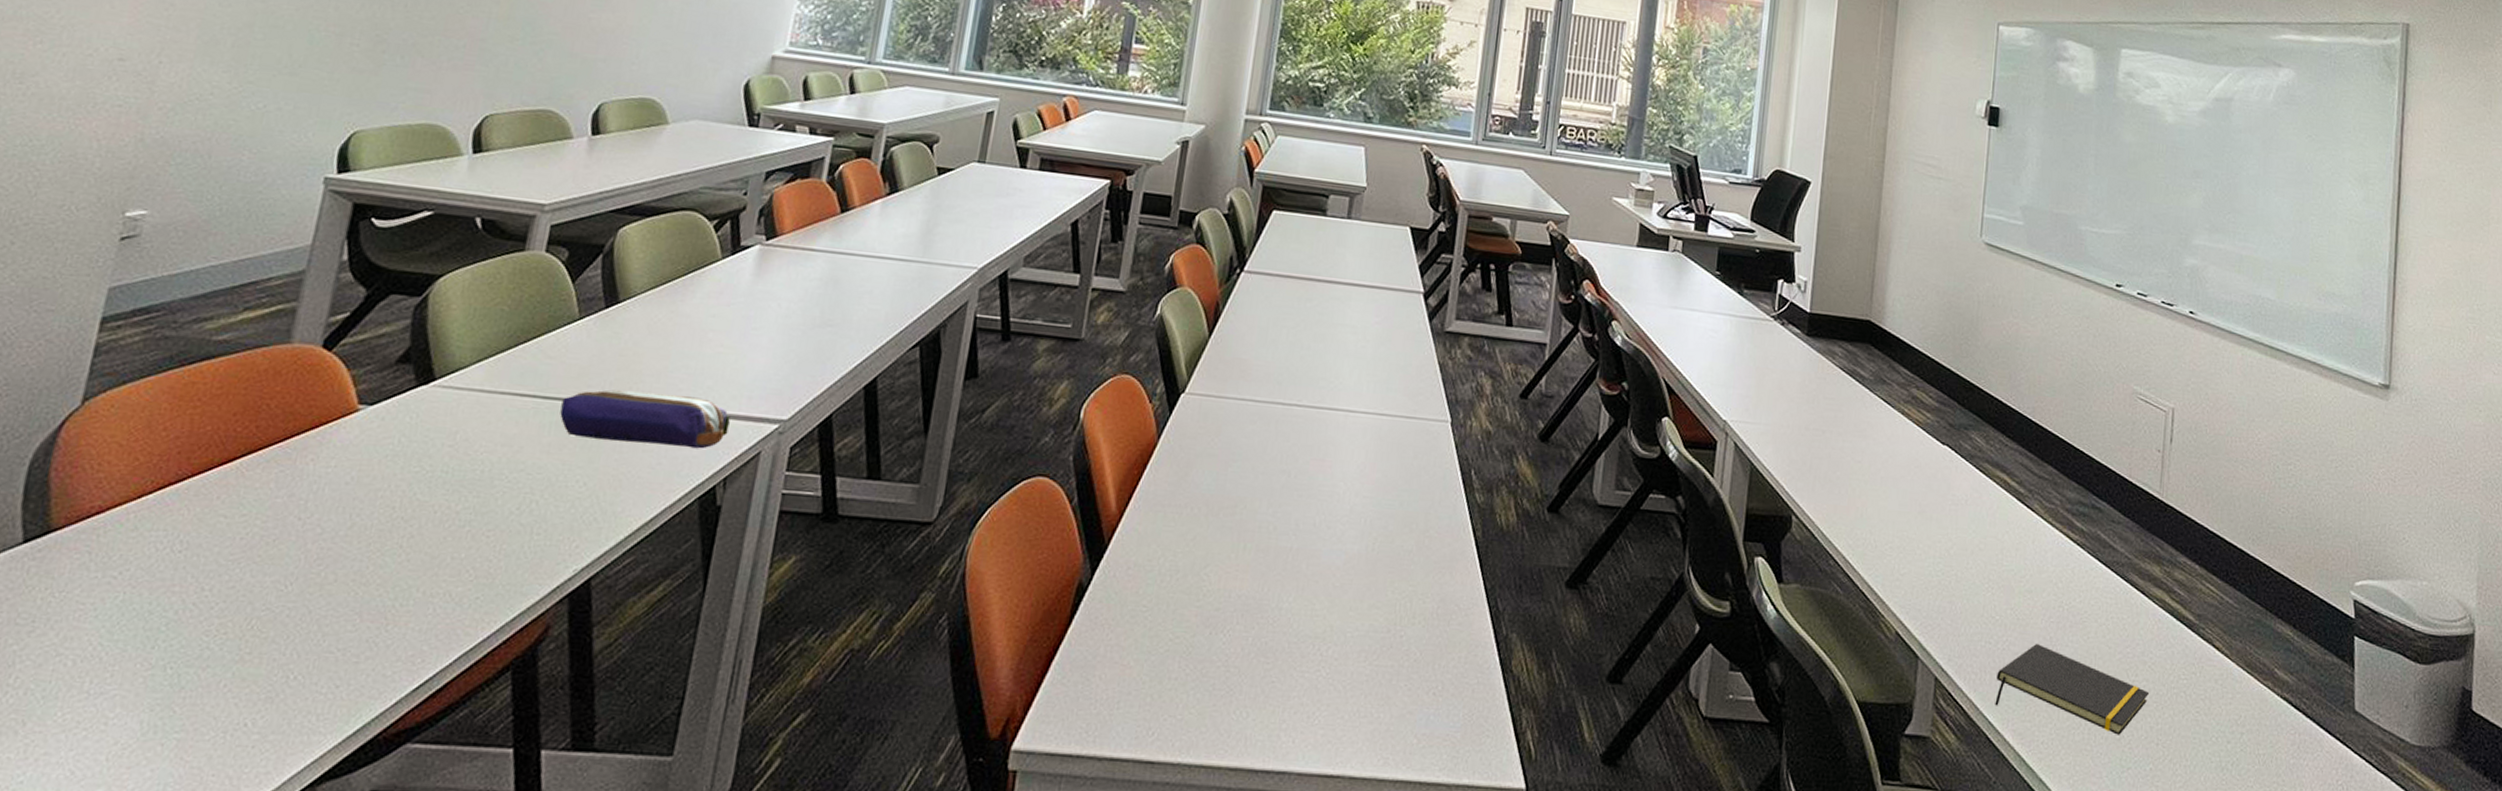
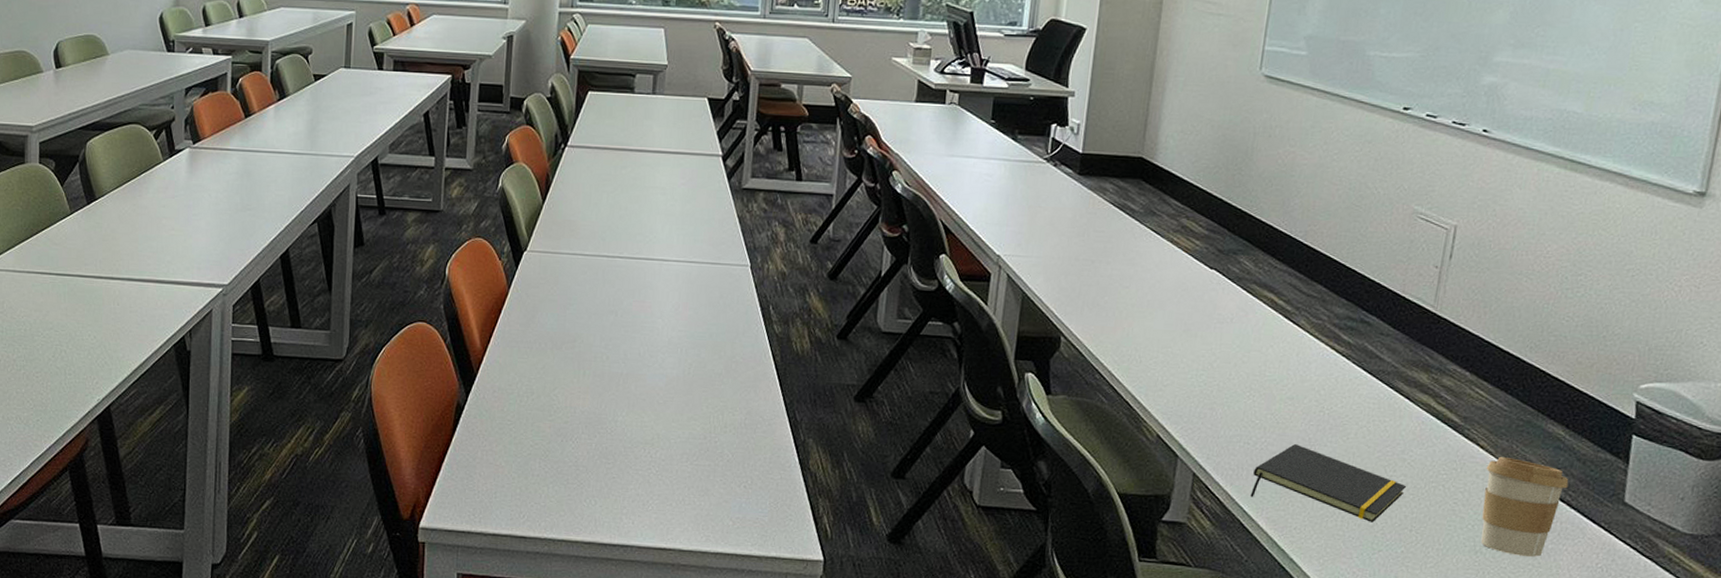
pencil case: present [560,389,730,449] -> none [69,266,187,309]
coffee cup: none [2223,659,2302,774] -> present [1480,456,1569,557]

